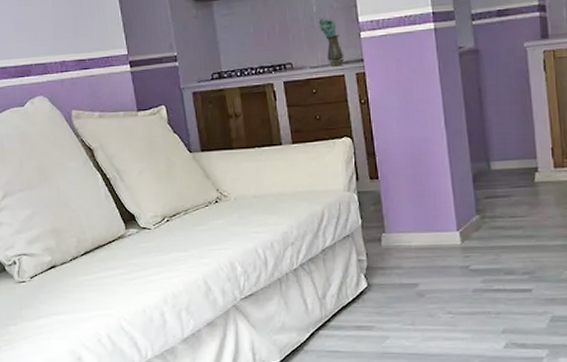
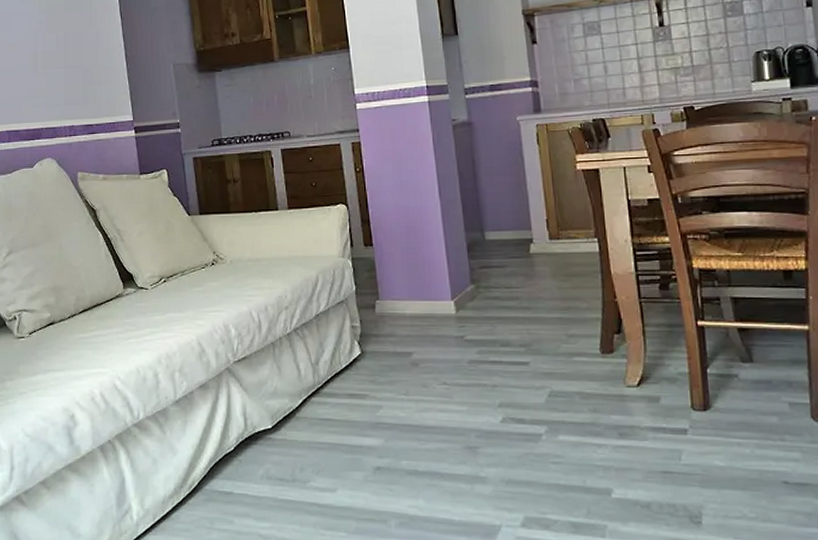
vase: present [318,17,345,67] -> none [315,89,341,136]

